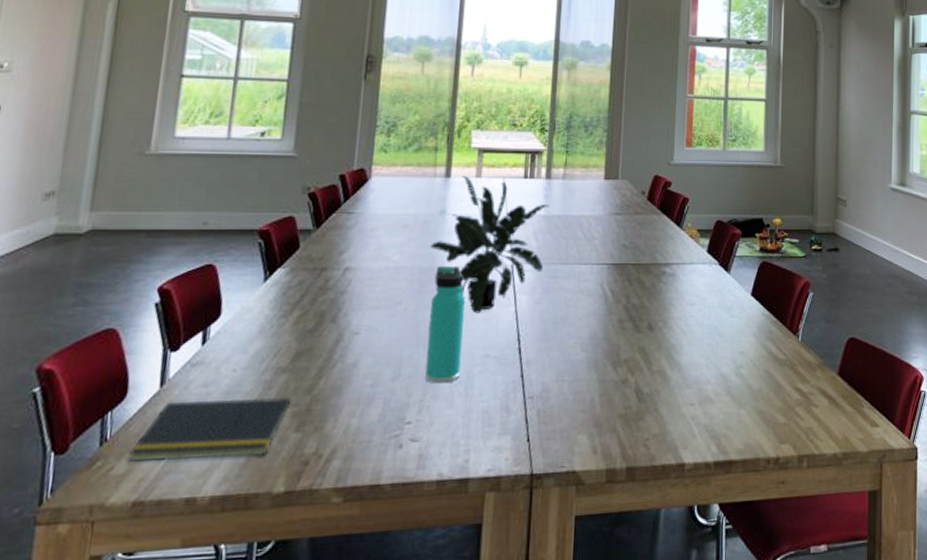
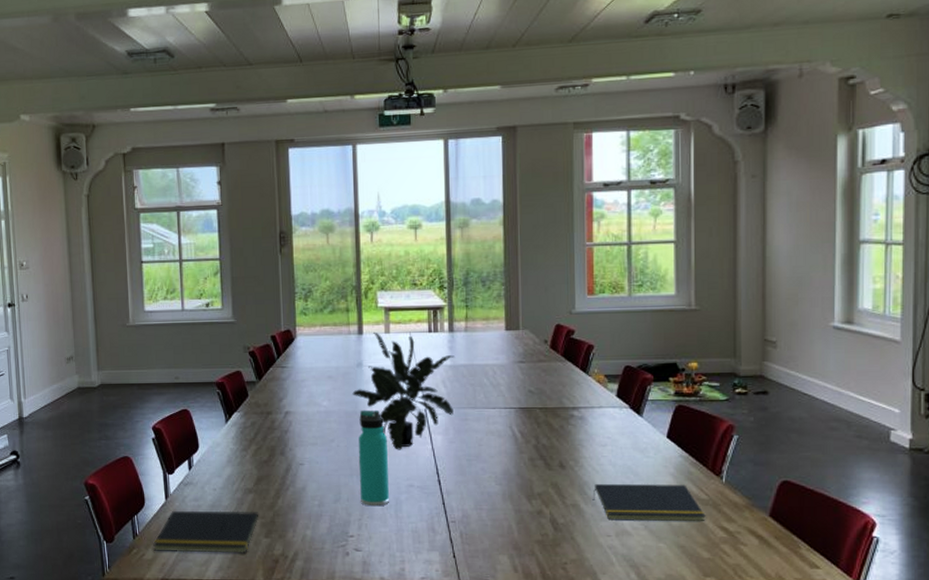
notepad: none [678,344,783,387] -> present [592,484,706,522]

